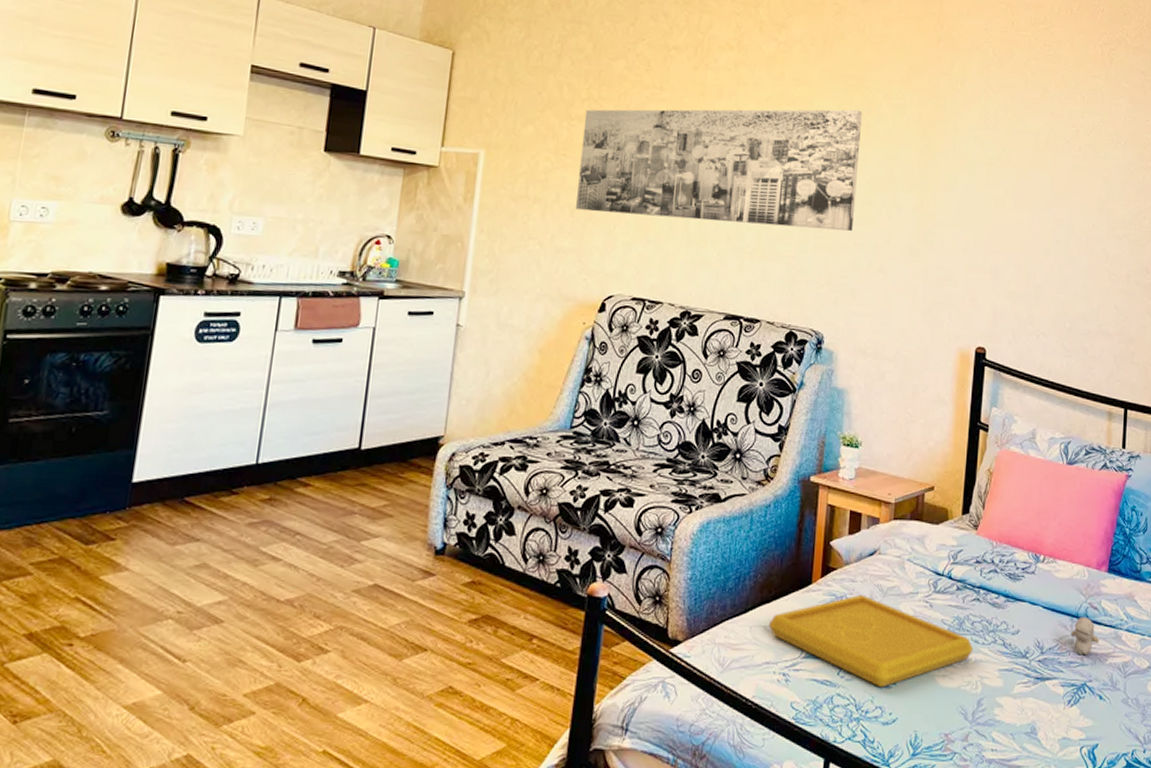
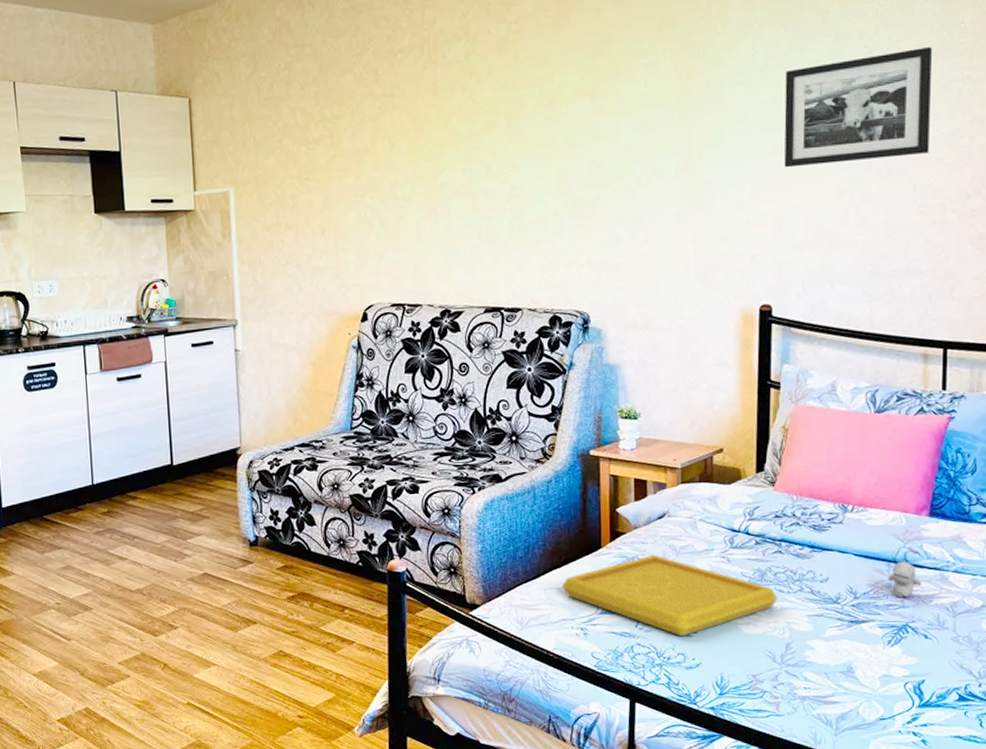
wall art: present [575,109,863,232] -> none [321,77,611,230]
picture frame: none [1004,134,1125,228] -> present [784,46,933,168]

